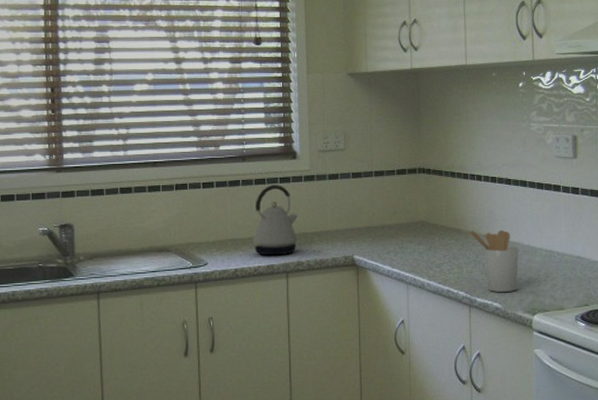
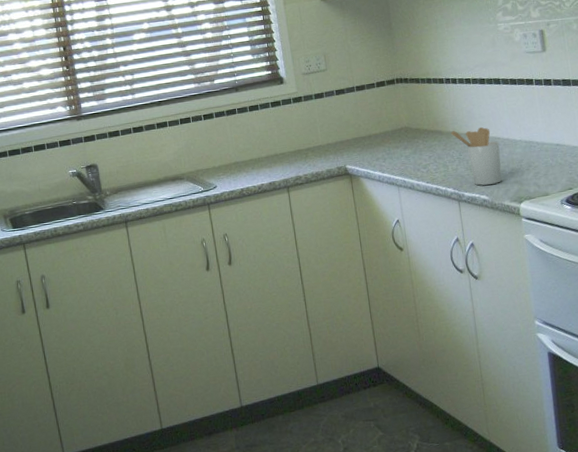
kettle: present [253,185,298,256] -> none [252,109,294,174]

